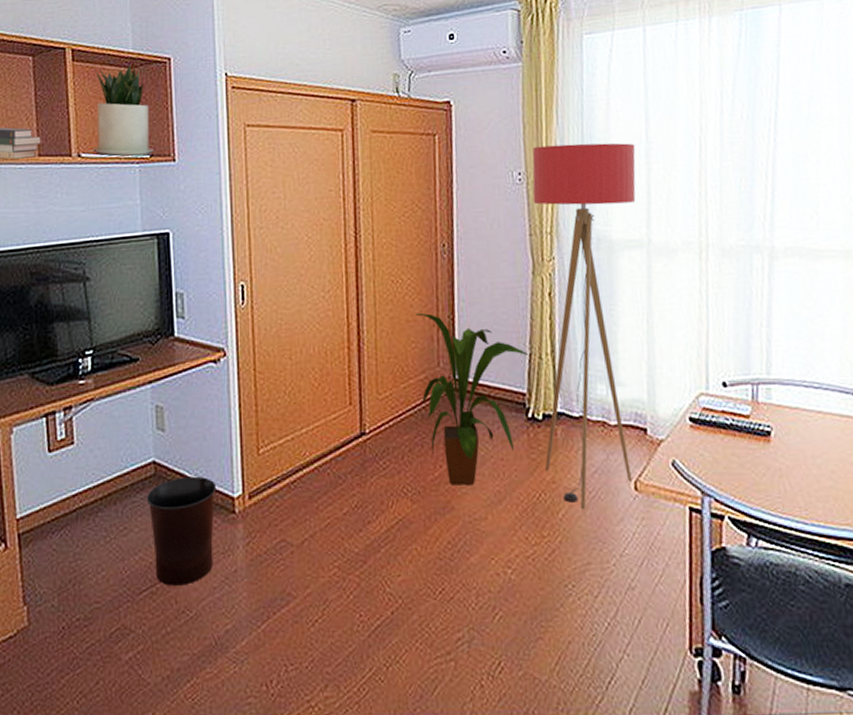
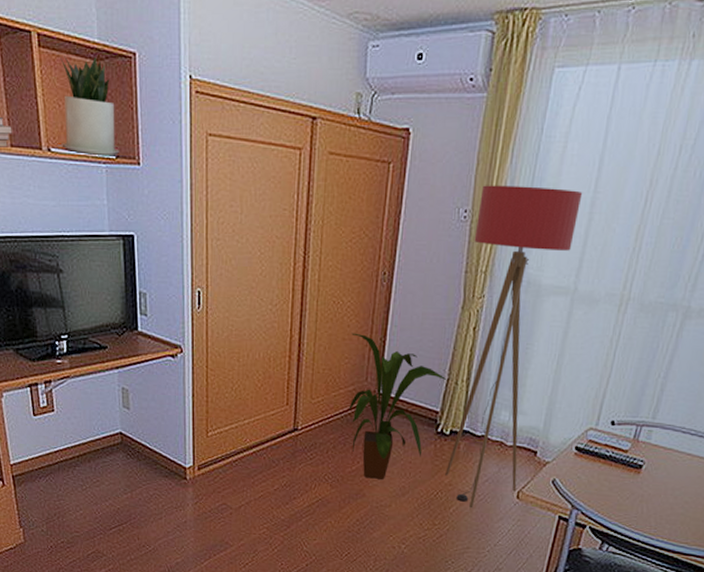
waste bin: present [146,476,217,586] -> none [114,447,172,528]

